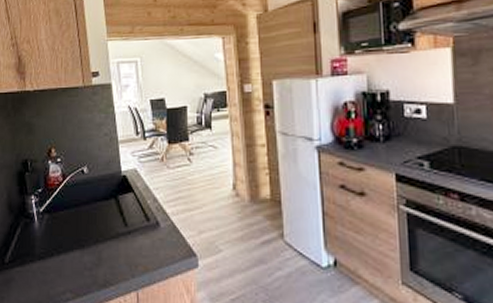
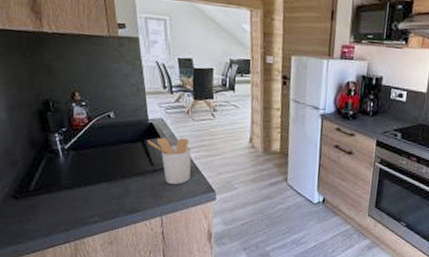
utensil holder: none [121,190,168,248] -> present [148,137,192,184]

